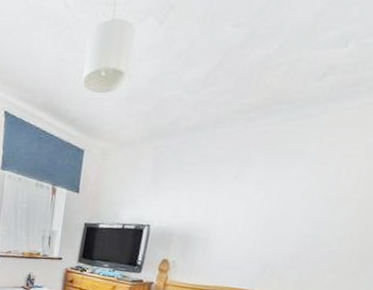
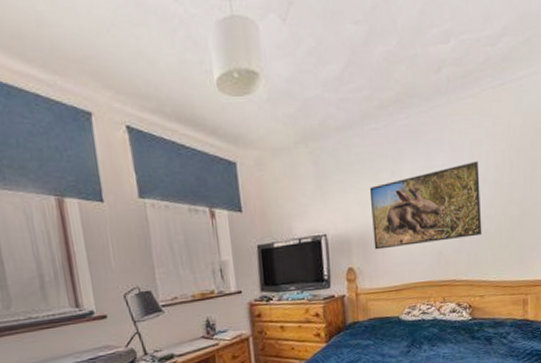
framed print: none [195,177,345,257] -> present [369,161,482,250]

